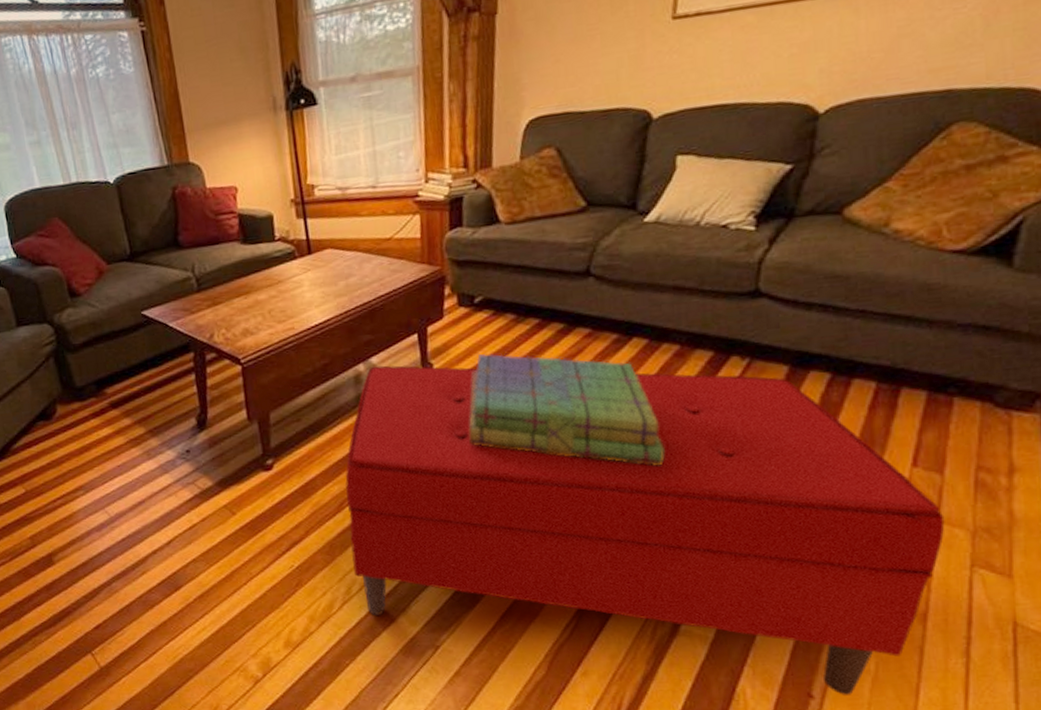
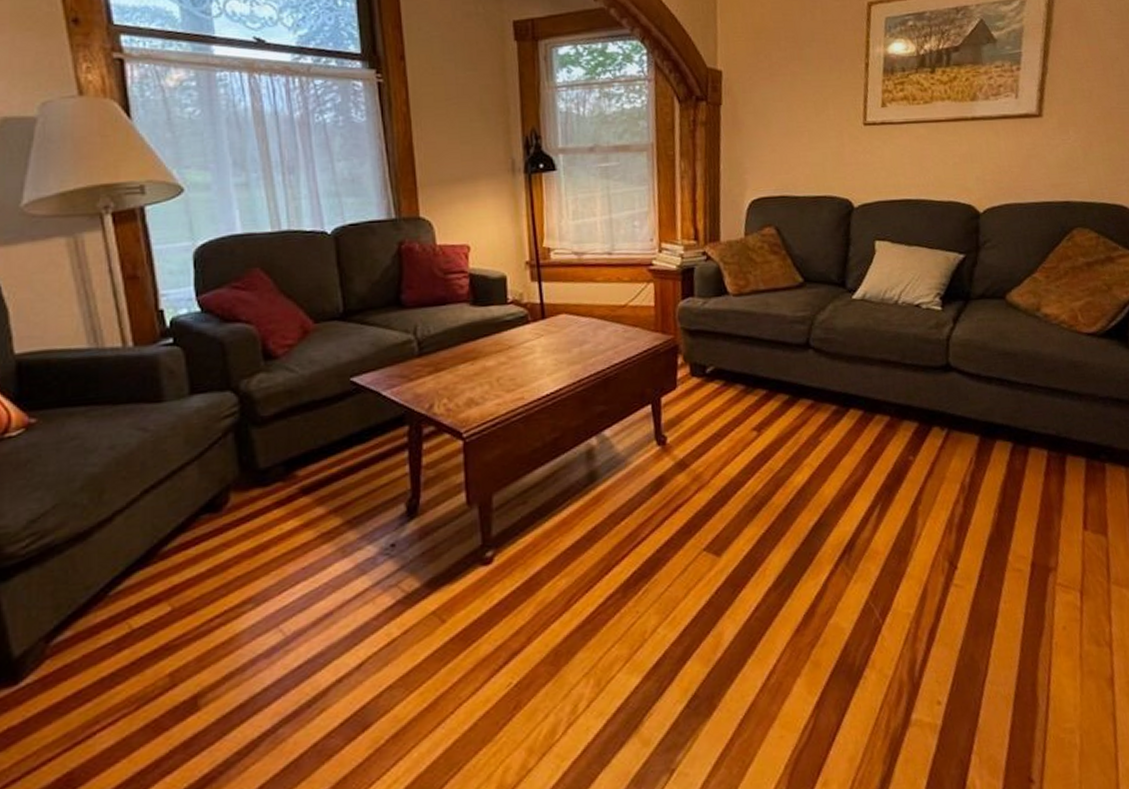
bench: present [345,365,945,695] -> none [574,438,1116,776]
stack of books: present [469,353,665,466] -> none [703,425,885,540]

